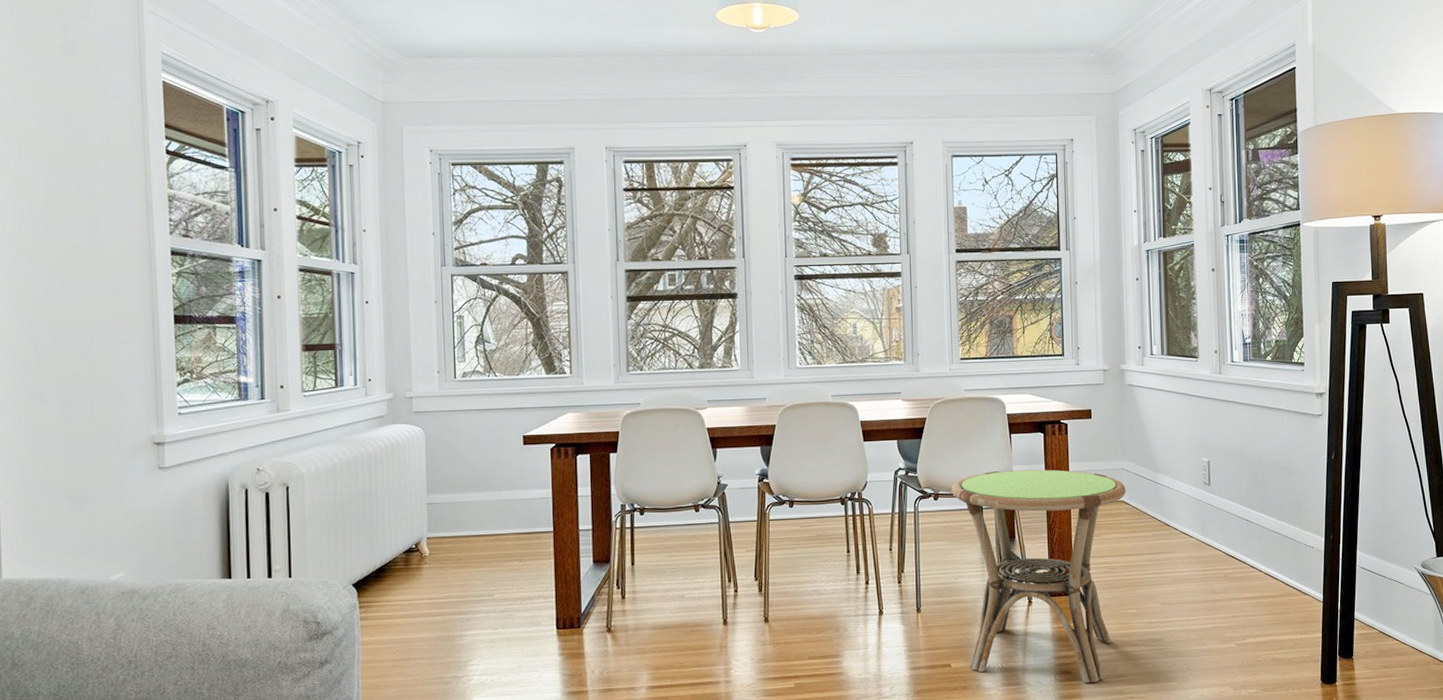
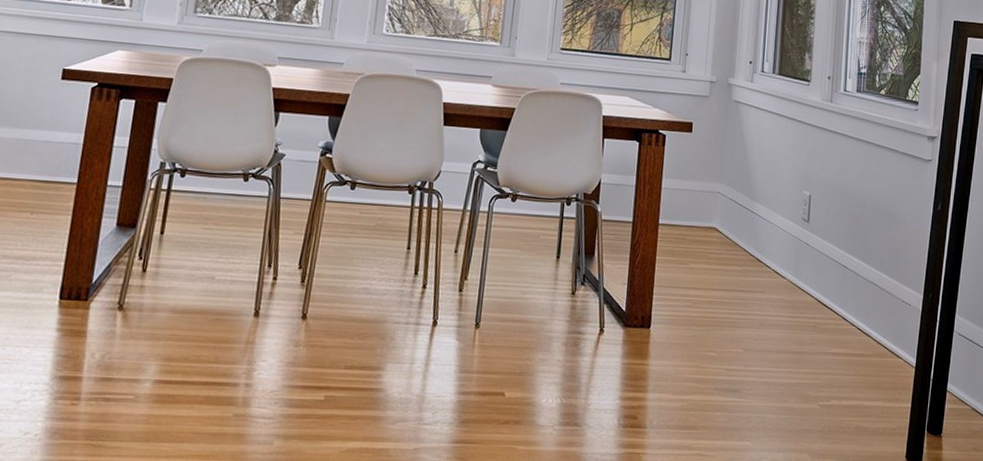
side table: present [951,469,1126,684] -> none [525,177,720,433]

